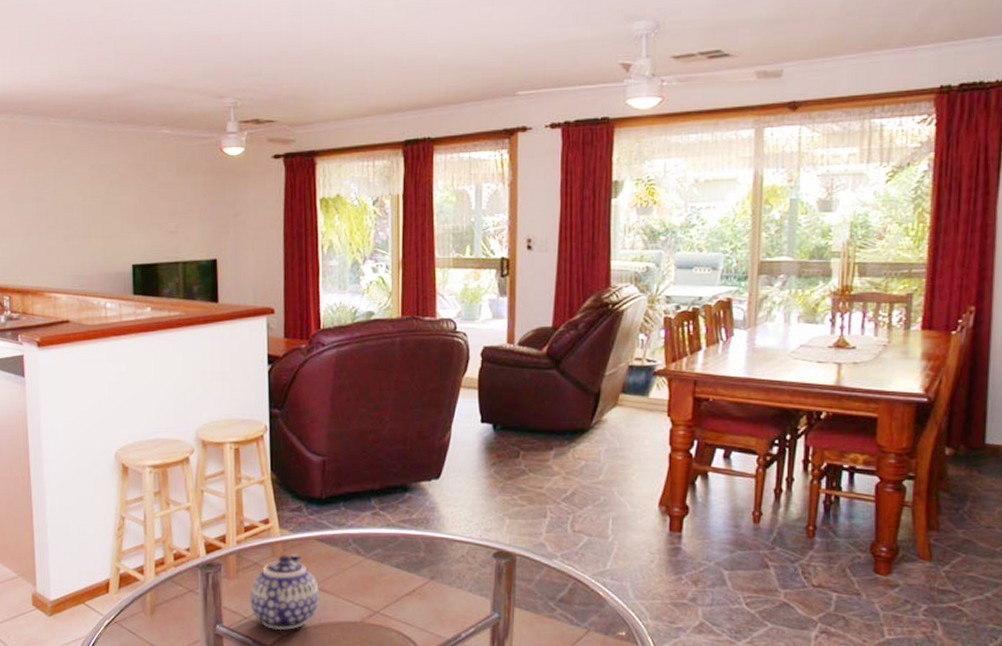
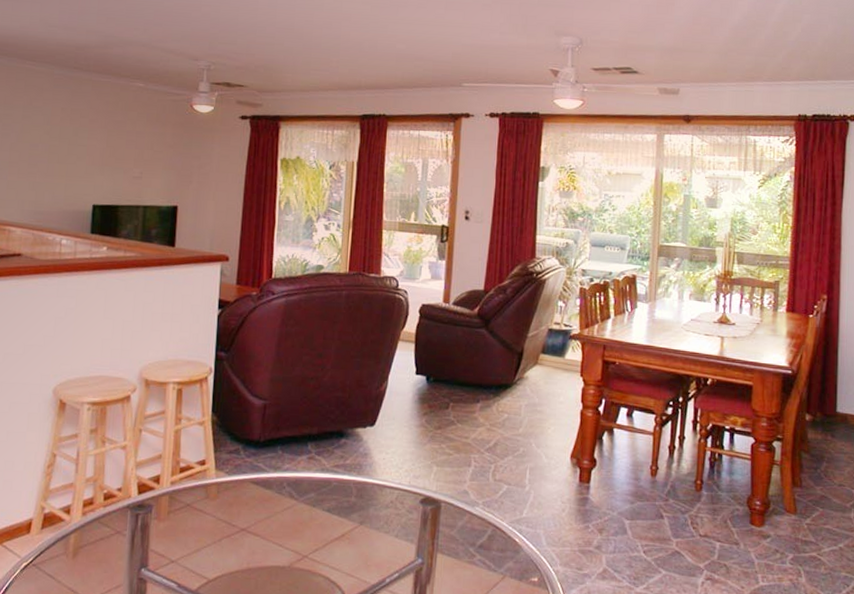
teapot: present [250,554,319,631] -> none [178,496,250,575]

